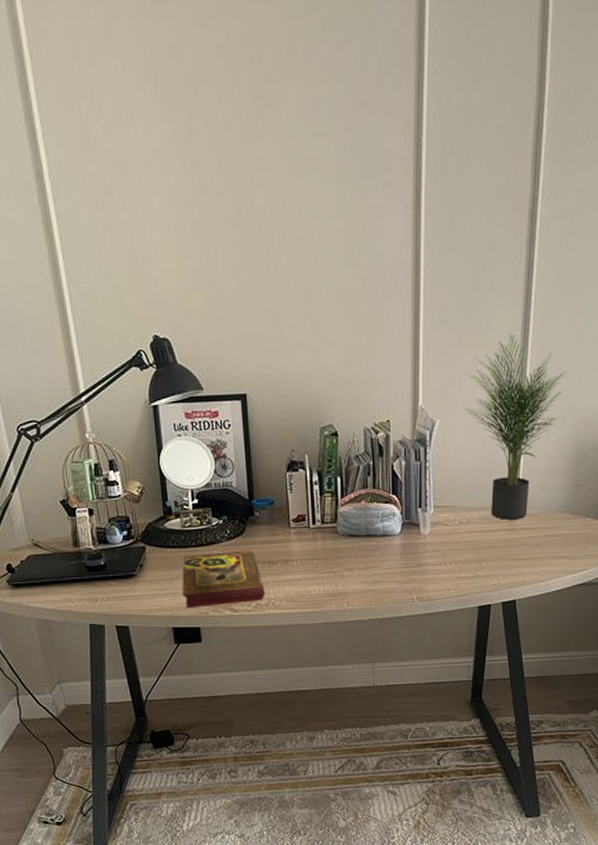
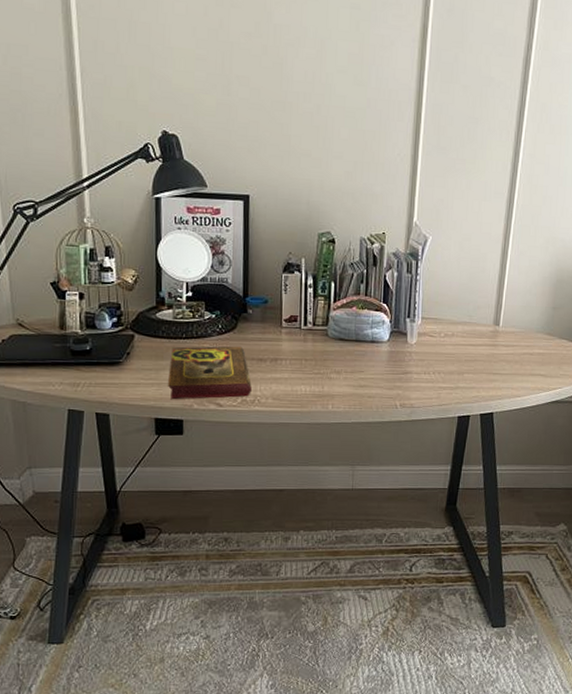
potted plant: present [463,334,566,520] -> none [455,164,549,336]

